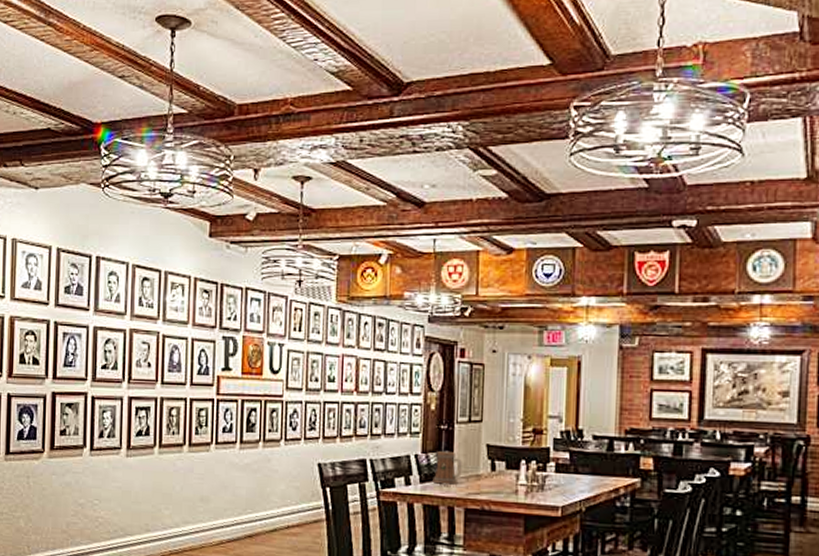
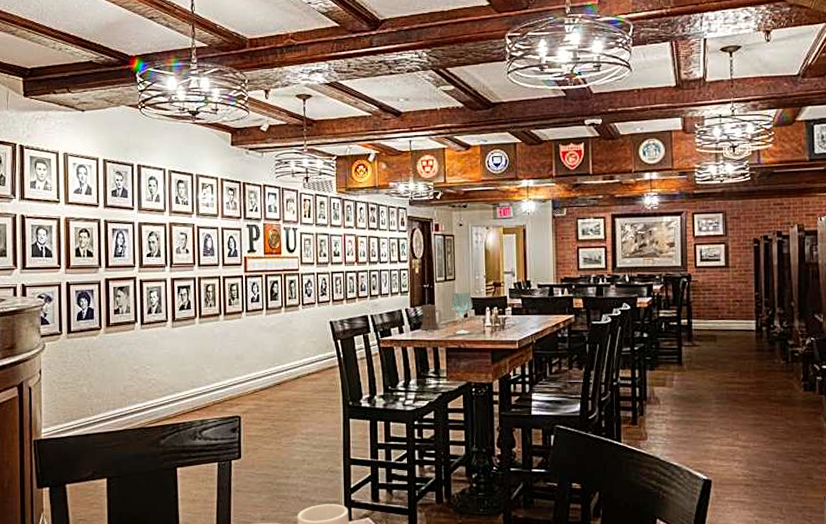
wine glass: none [474,438,504,493] -> present [450,292,473,334]

